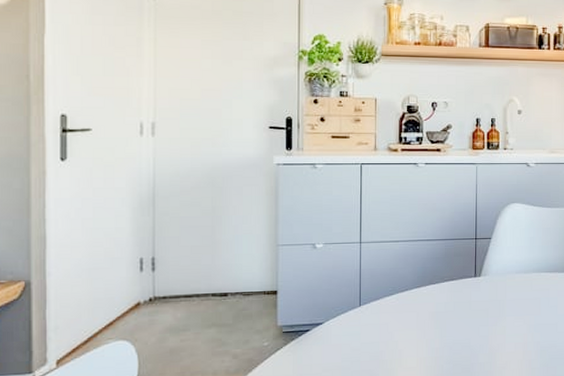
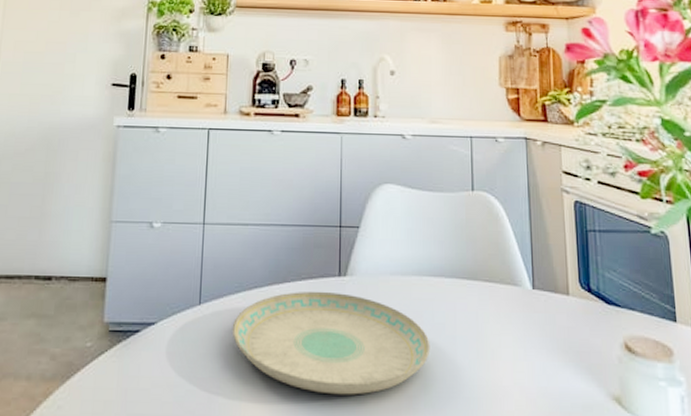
plate: none [388,289,546,364] -> present [232,291,430,395]

